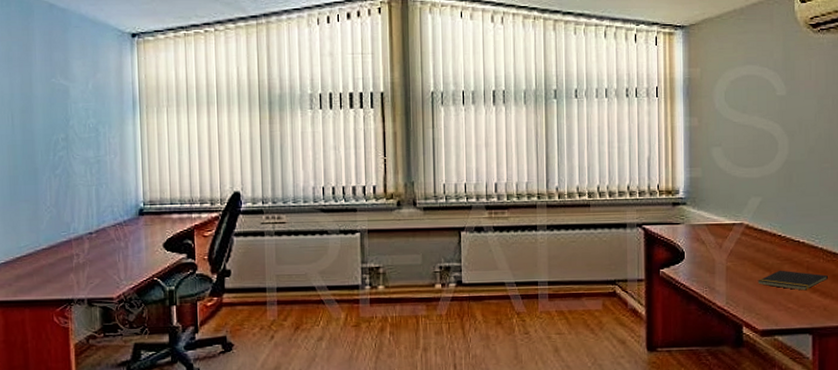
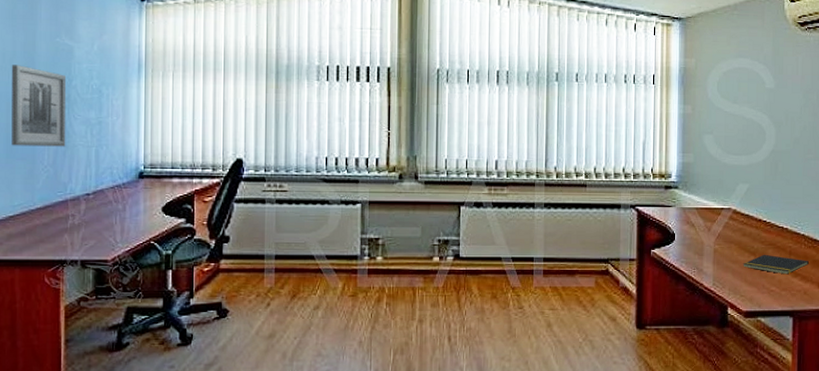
wall art: none [10,107,67,188] -> present [11,65,67,147]

